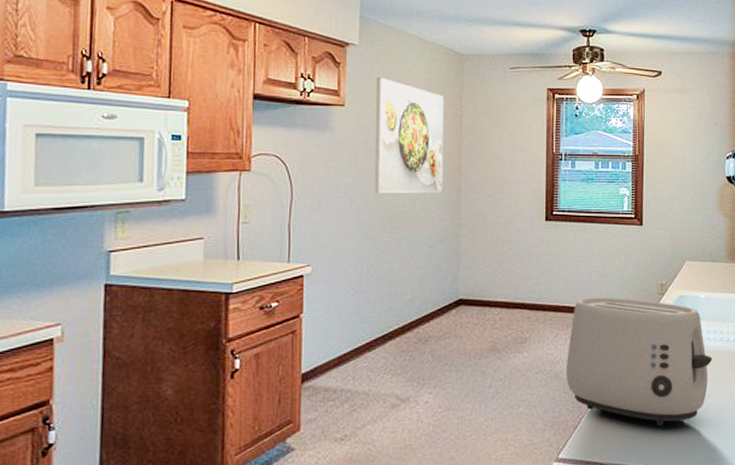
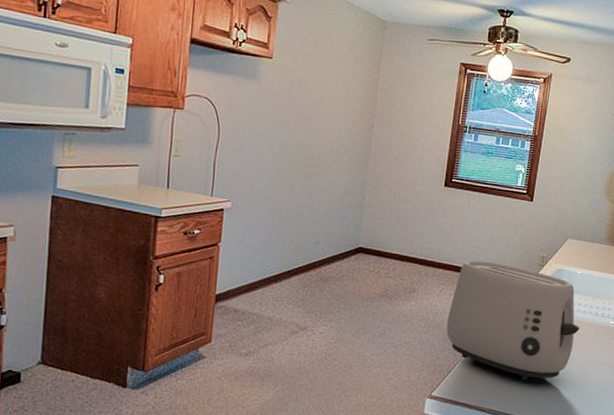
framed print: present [374,78,444,193] -> none [292,35,364,149]

